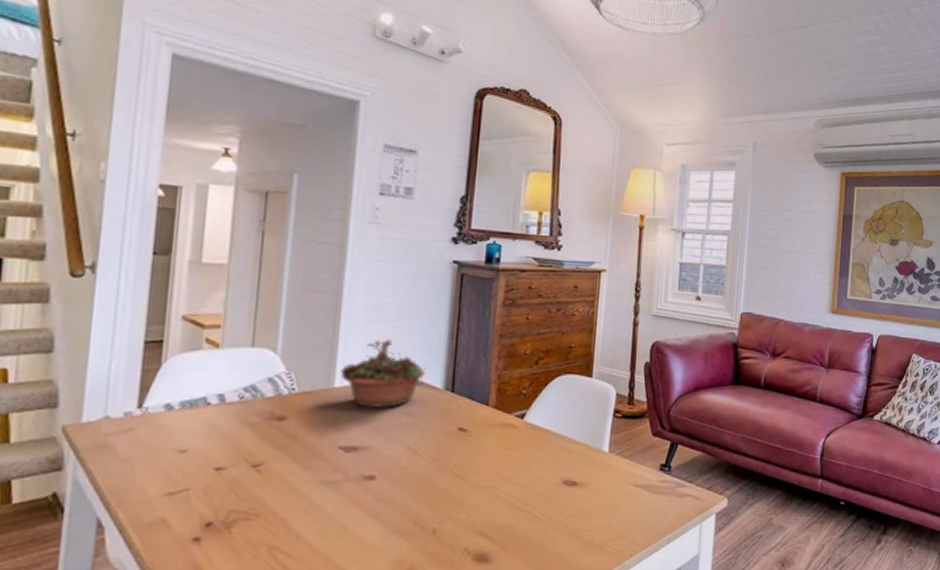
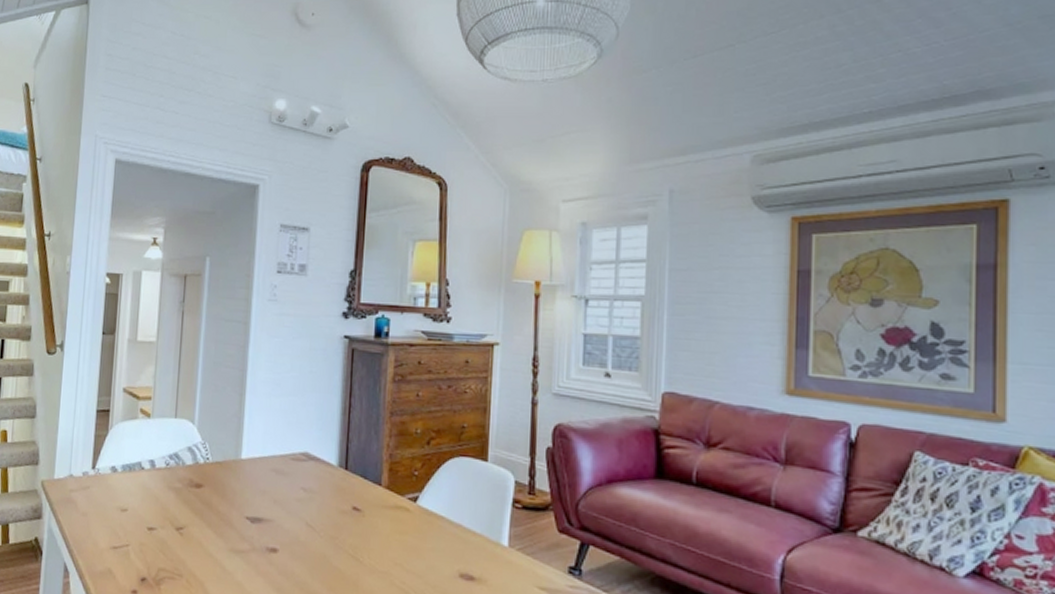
succulent planter: present [340,339,426,408] -> none [246,414,321,482]

